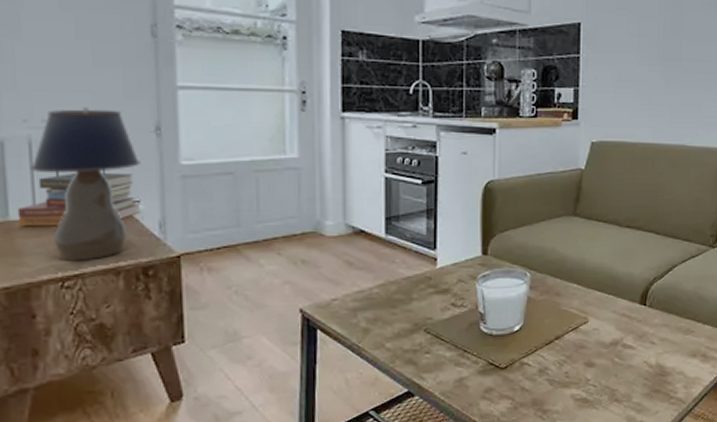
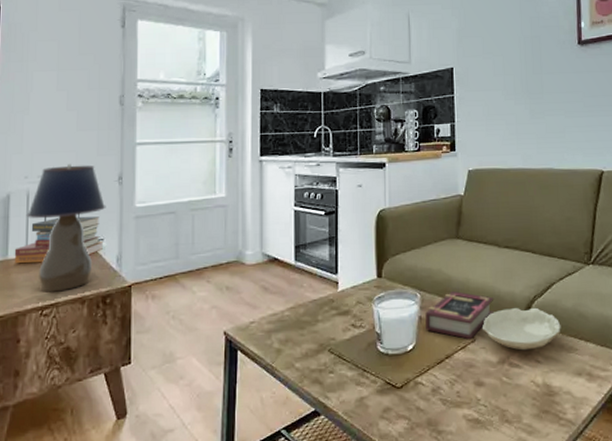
book: none [535,271,611,321] -> present [425,291,494,340]
bowl: none [596,289,680,332] -> present [481,307,561,351]

